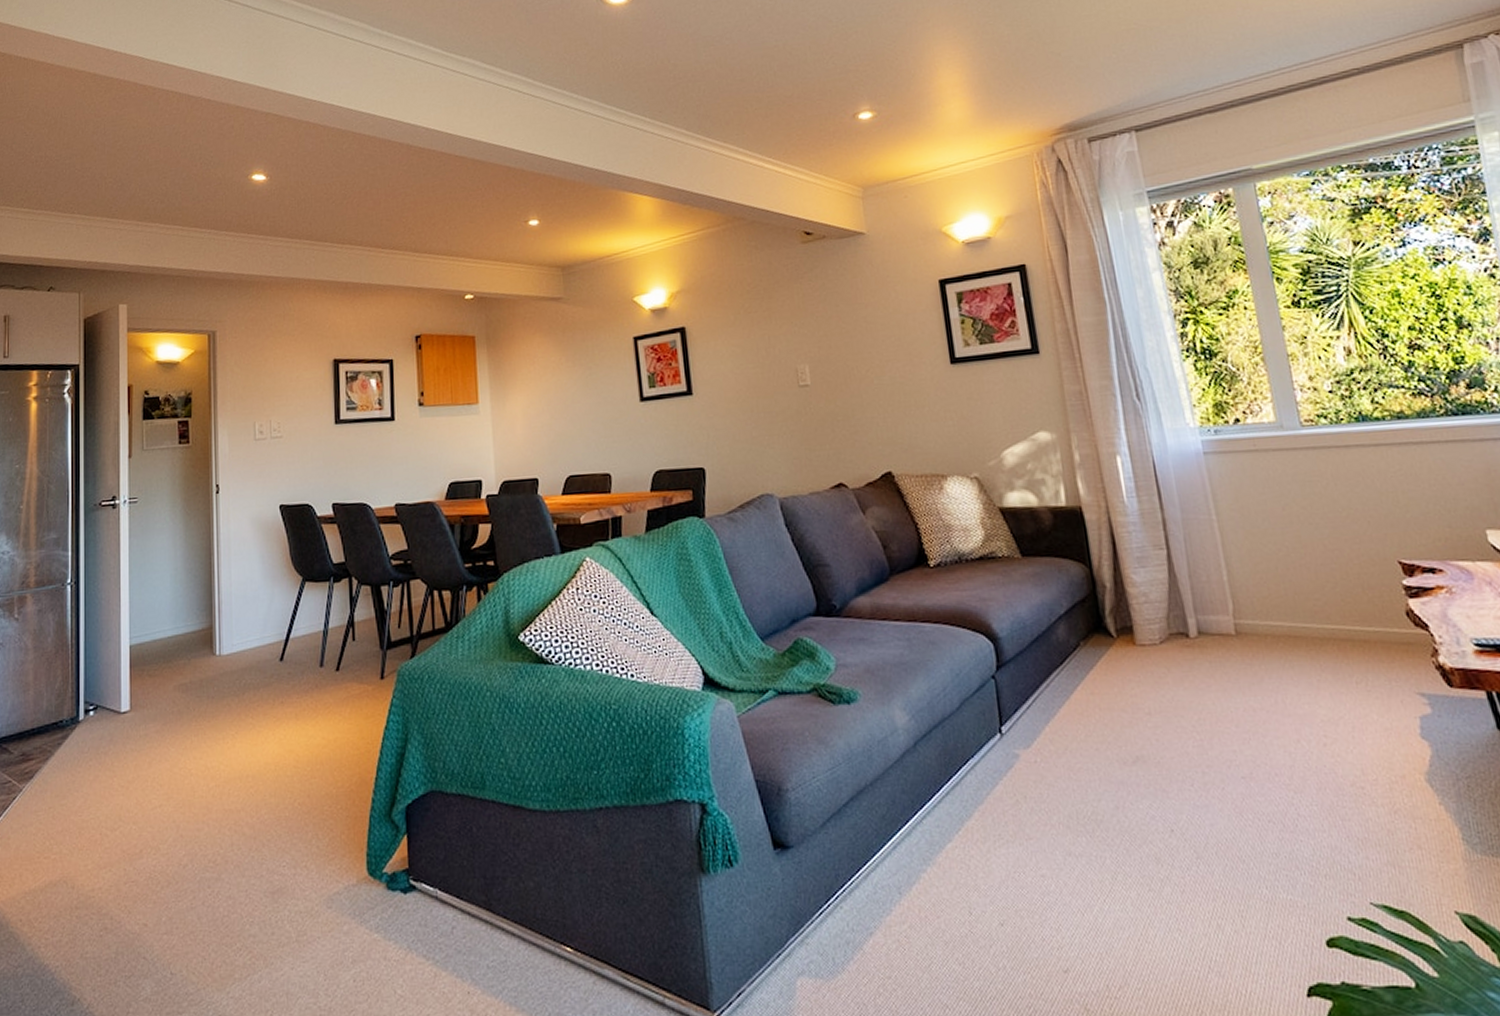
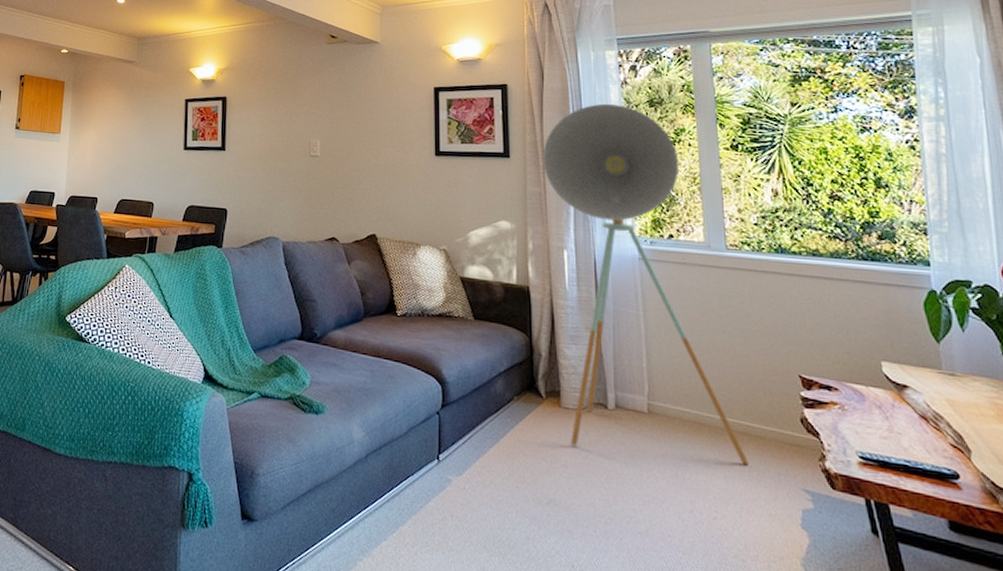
floor lamp: none [1077,270,1356,689] -> present [543,103,749,466]

